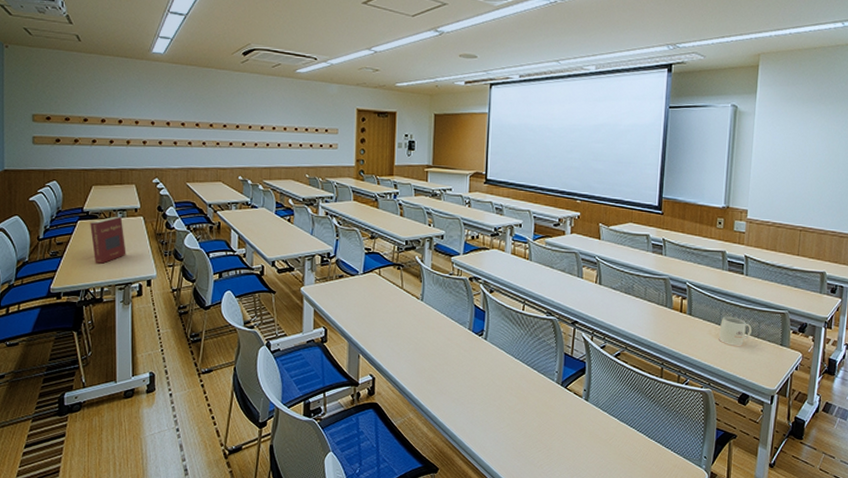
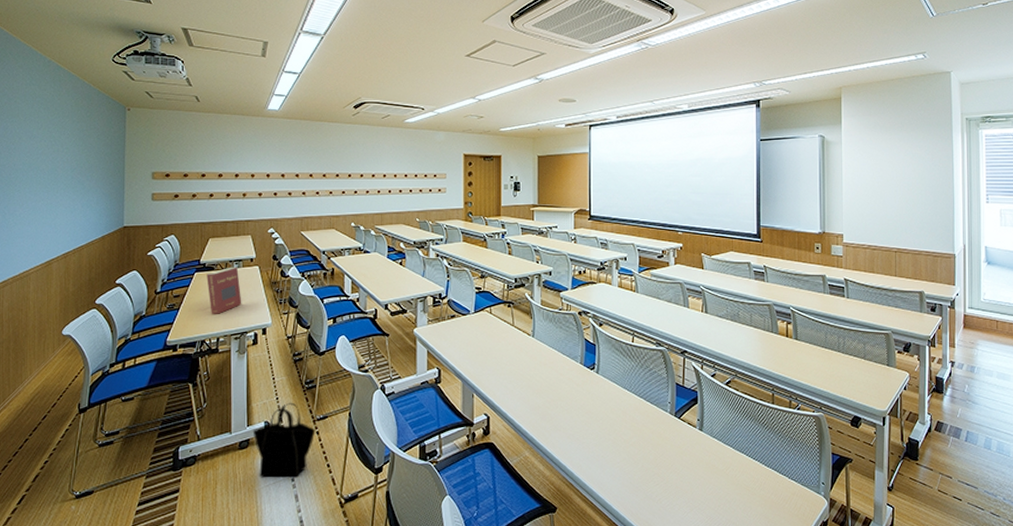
tote bag: none [137,354,201,428] -> present [252,402,316,478]
mug: present [718,316,752,347] -> none [825,339,858,369]

